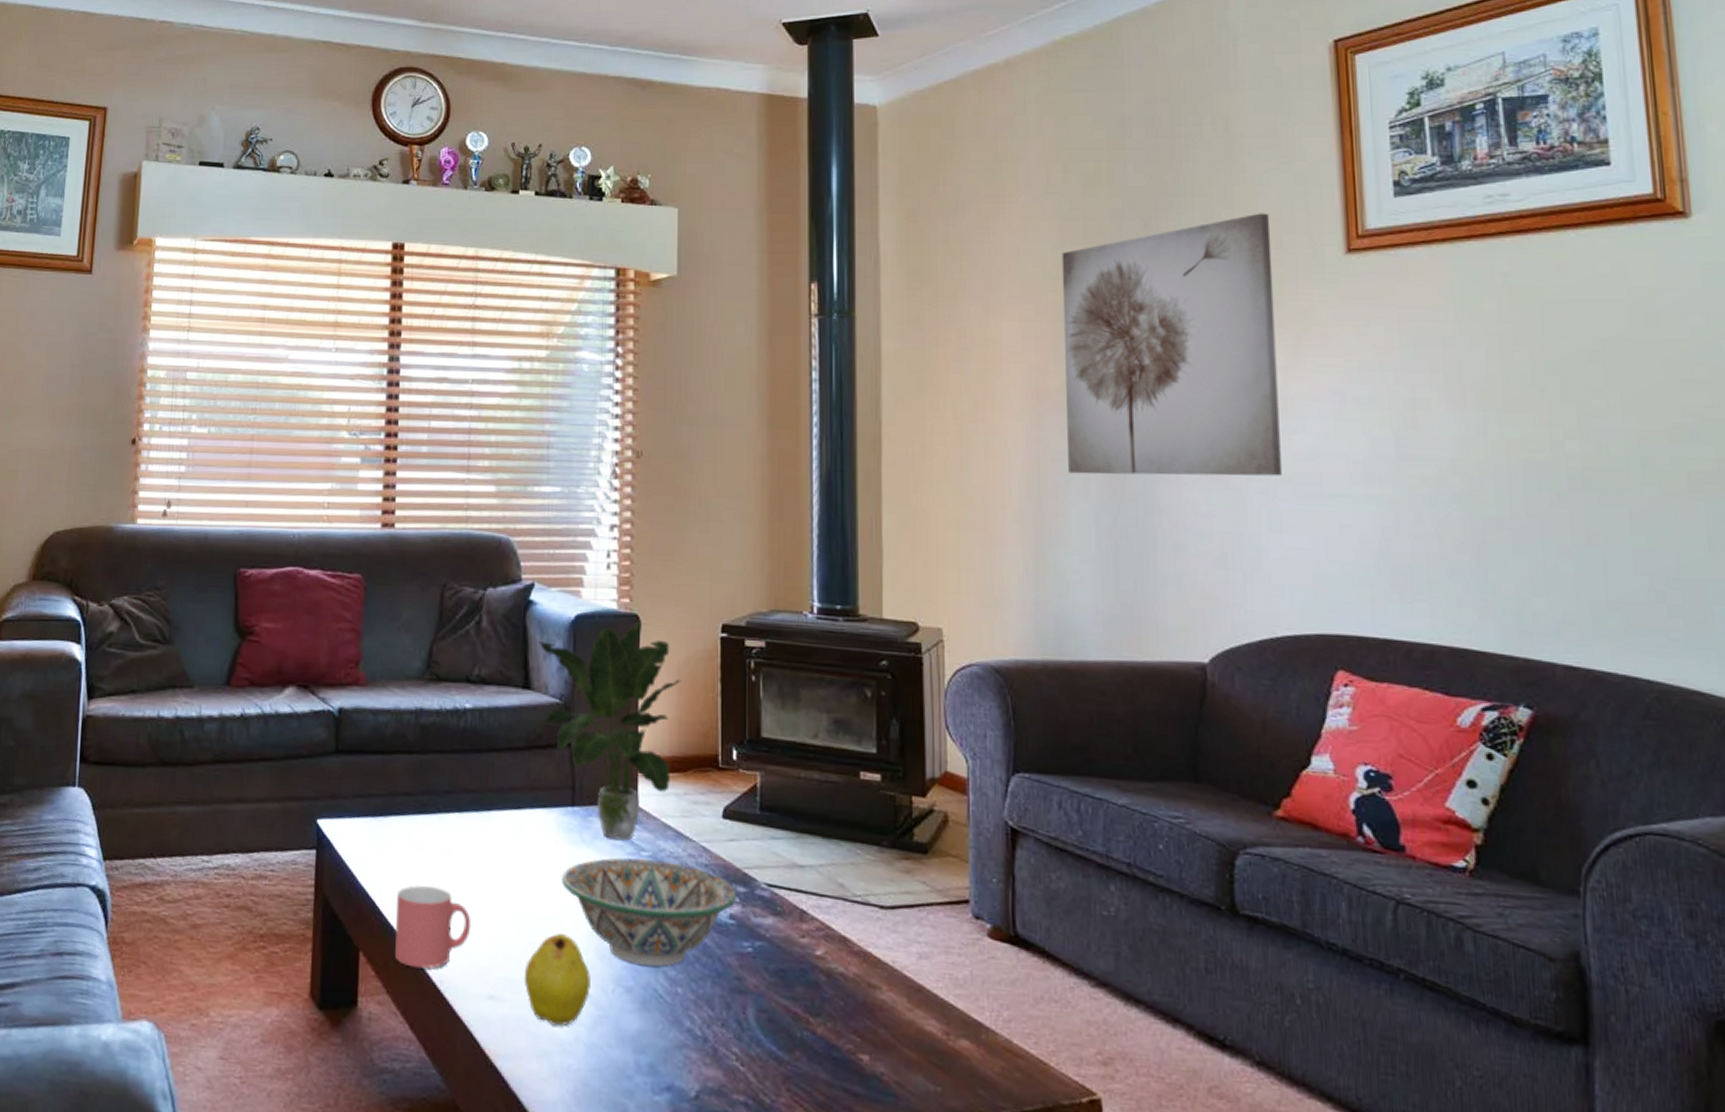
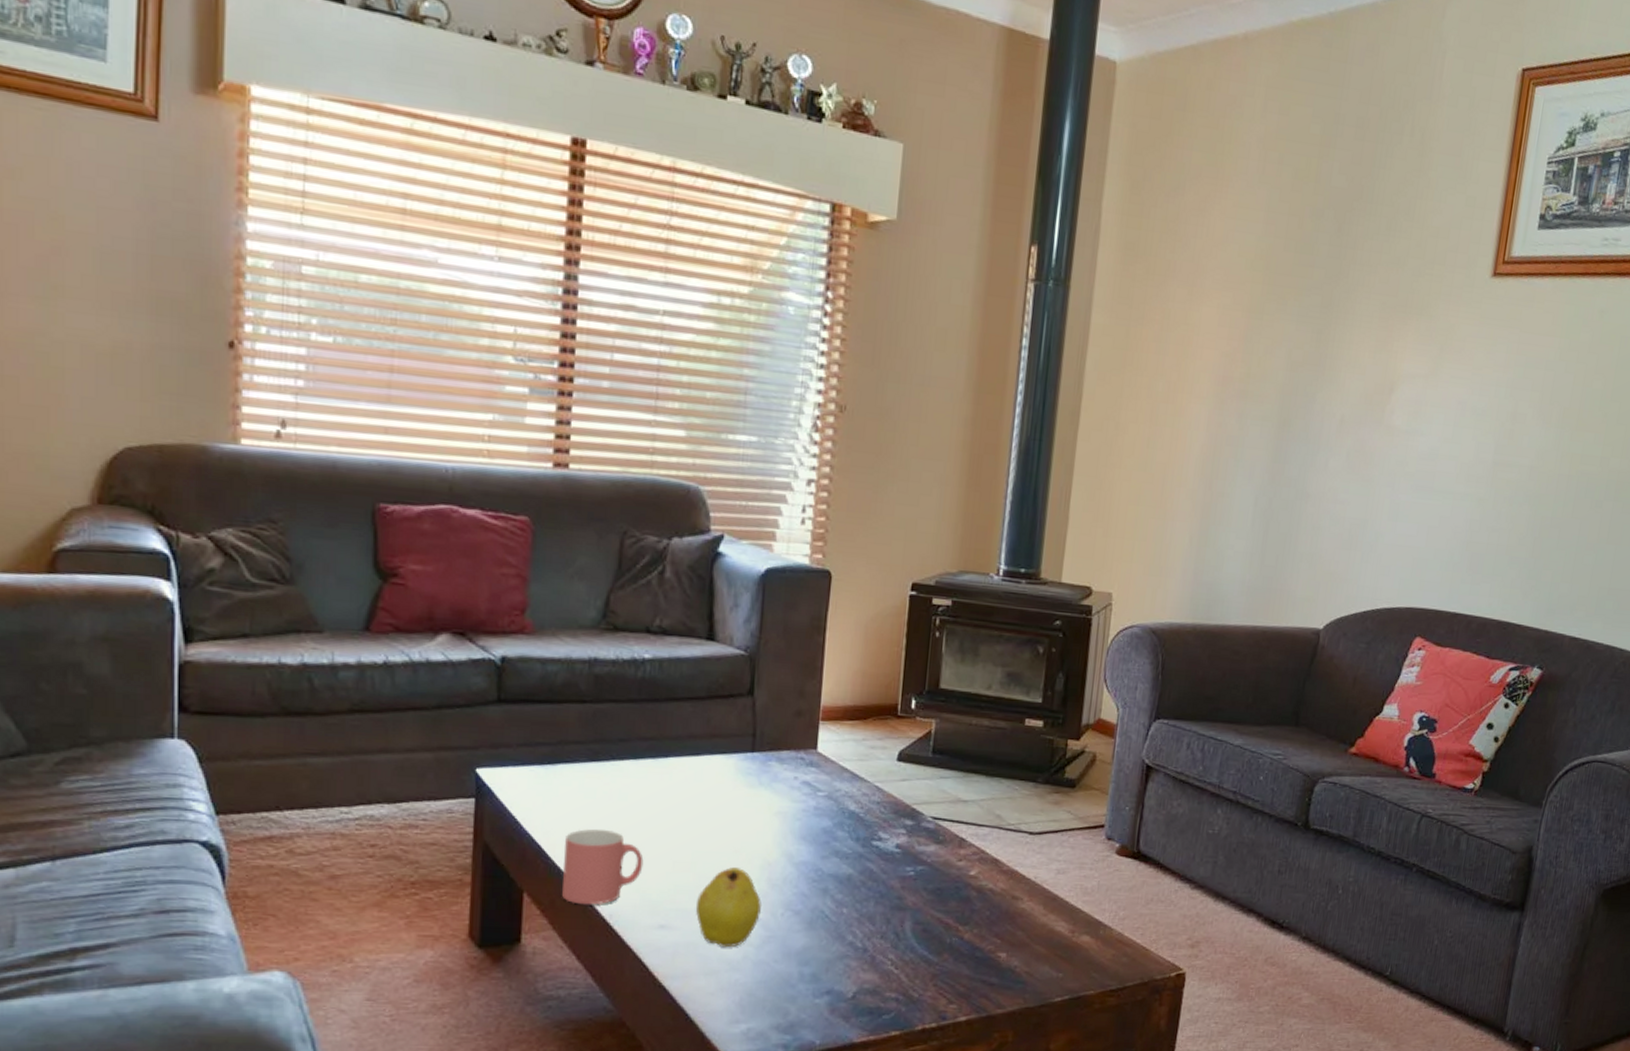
potted plant: present [539,620,682,841] -> none [725,576,869,783]
decorative bowl: present [562,857,738,967] -> none [738,798,905,891]
wall art: present [1061,213,1282,476] -> none [1239,229,1441,472]

